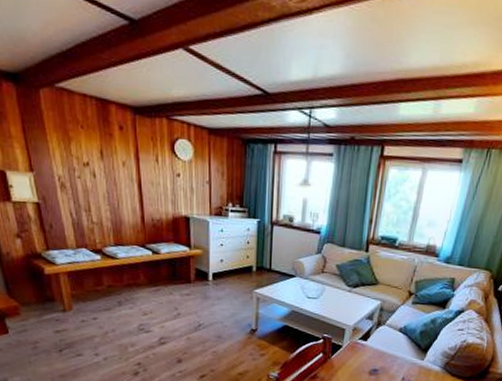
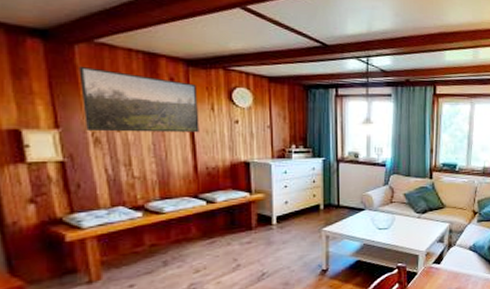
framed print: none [44,111,146,184] -> present [79,65,199,133]

